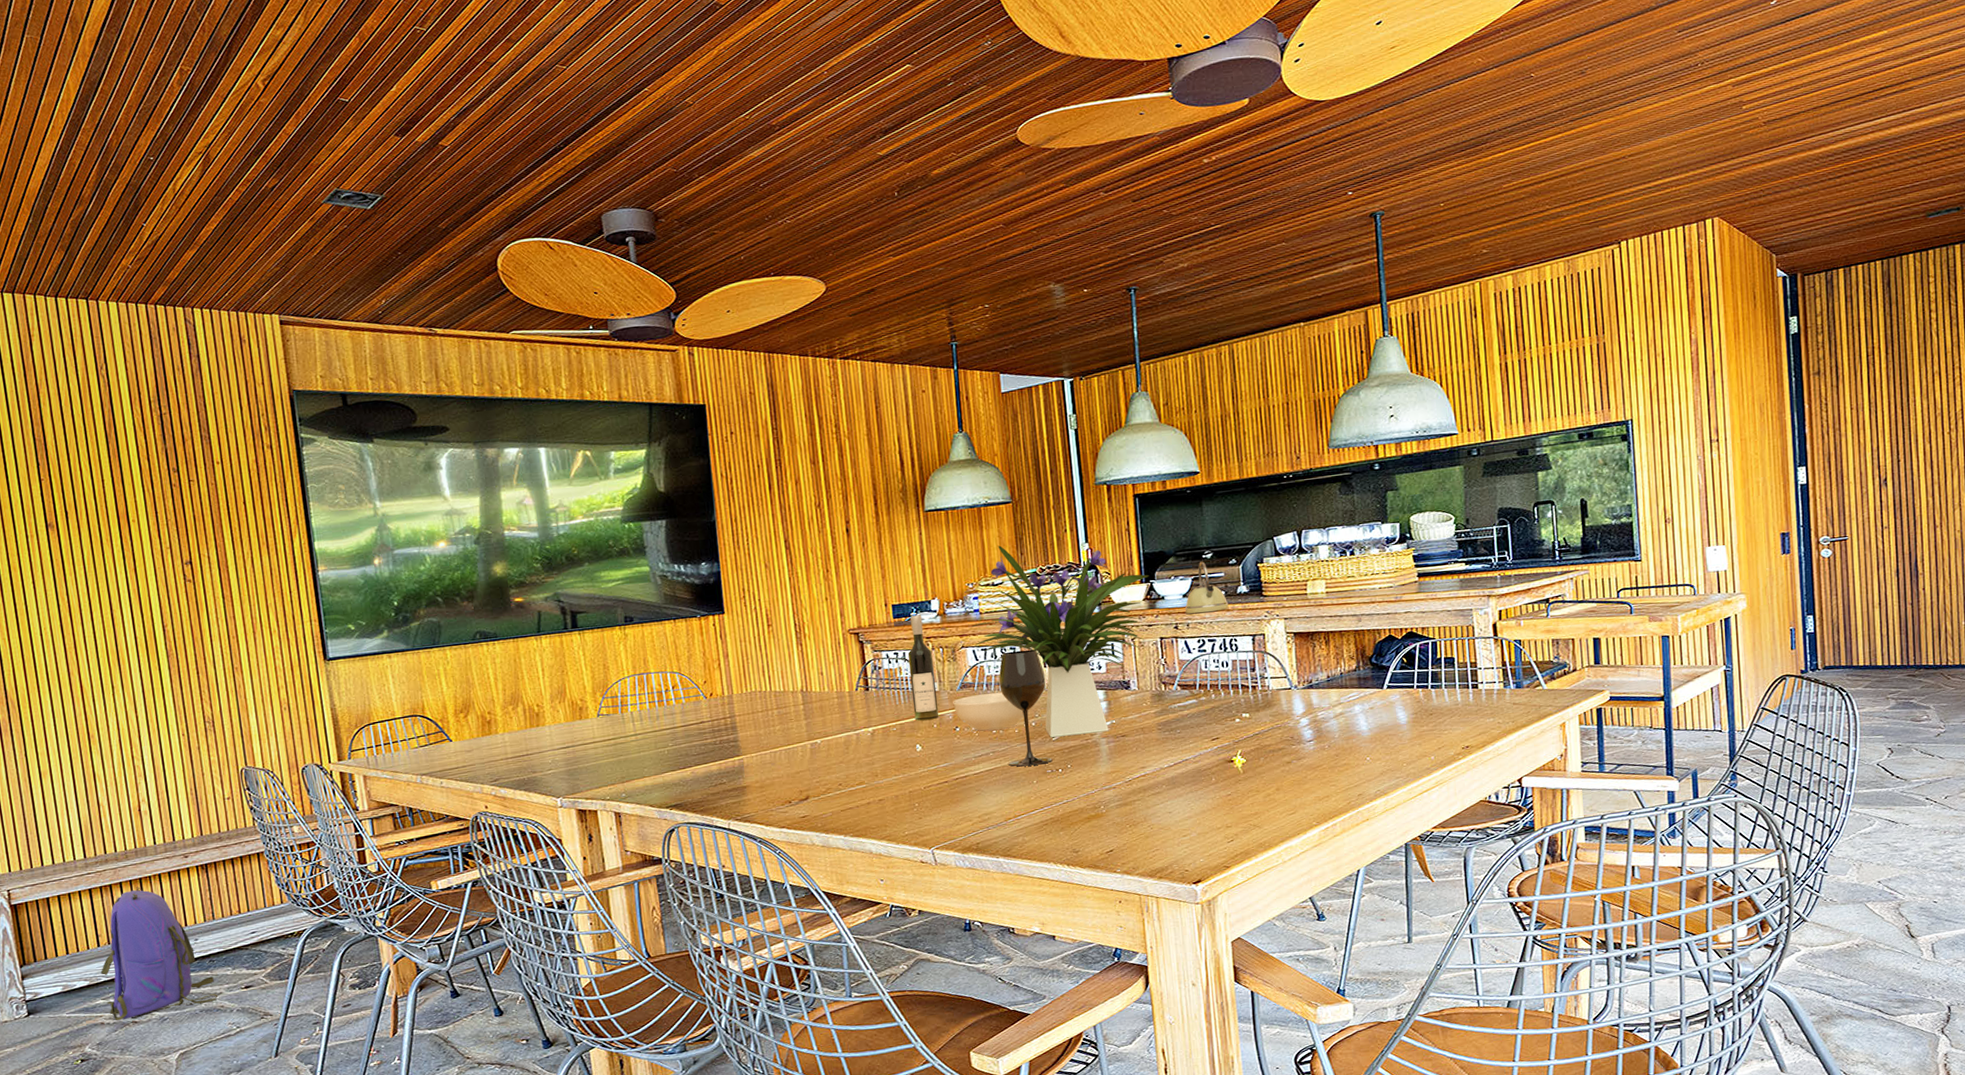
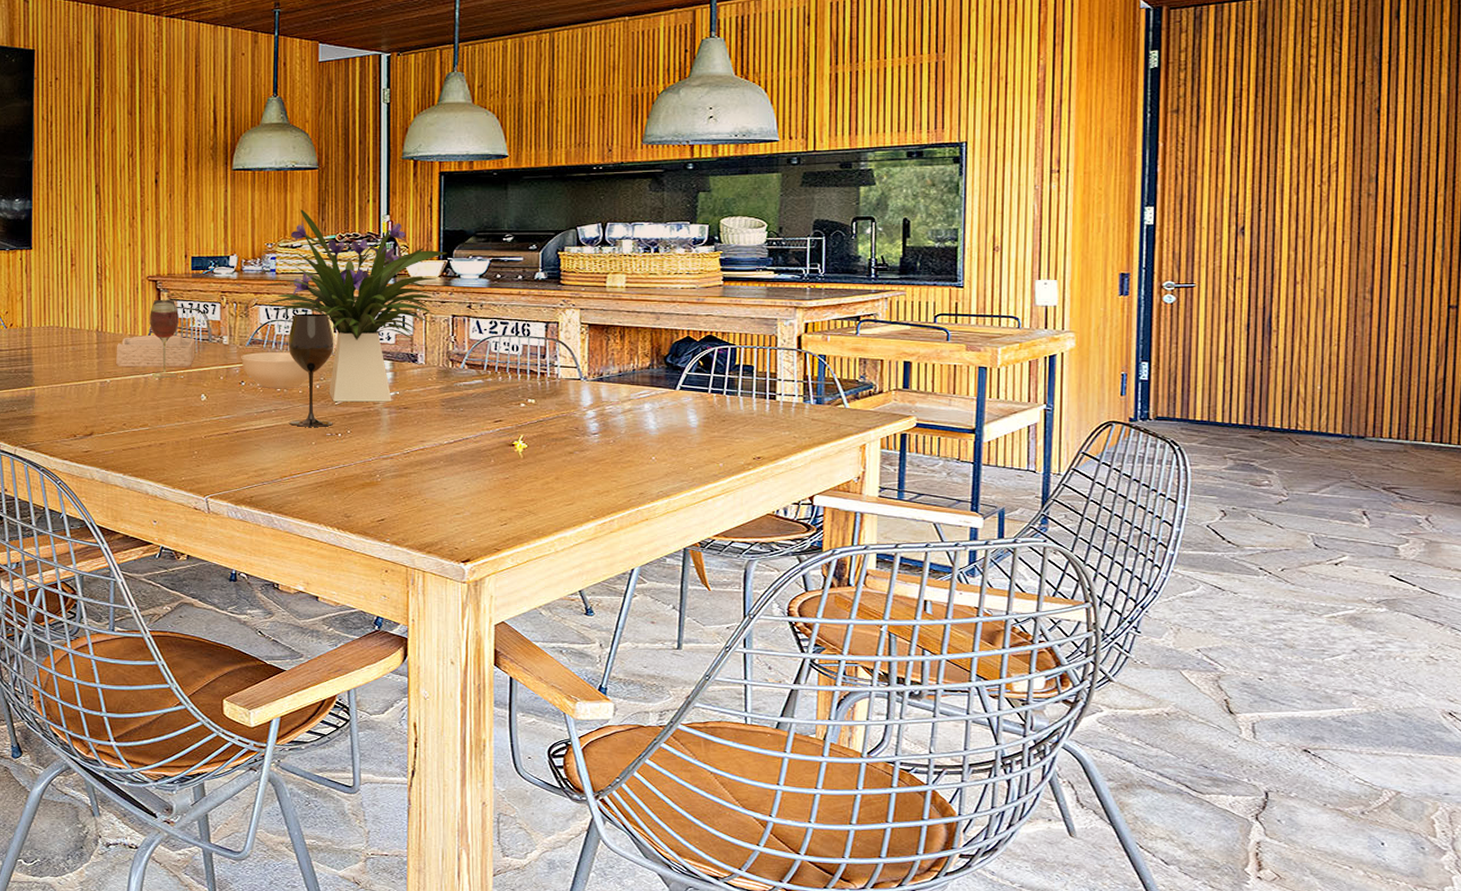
napkin holder: none [823,687,906,727] -> present [116,334,195,368]
wineglass: none [854,650,889,734] -> present [149,299,179,379]
bottle: present [908,615,939,722] -> none [202,269,227,372]
kettle: present [1184,561,1229,615] -> none [480,244,525,295]

